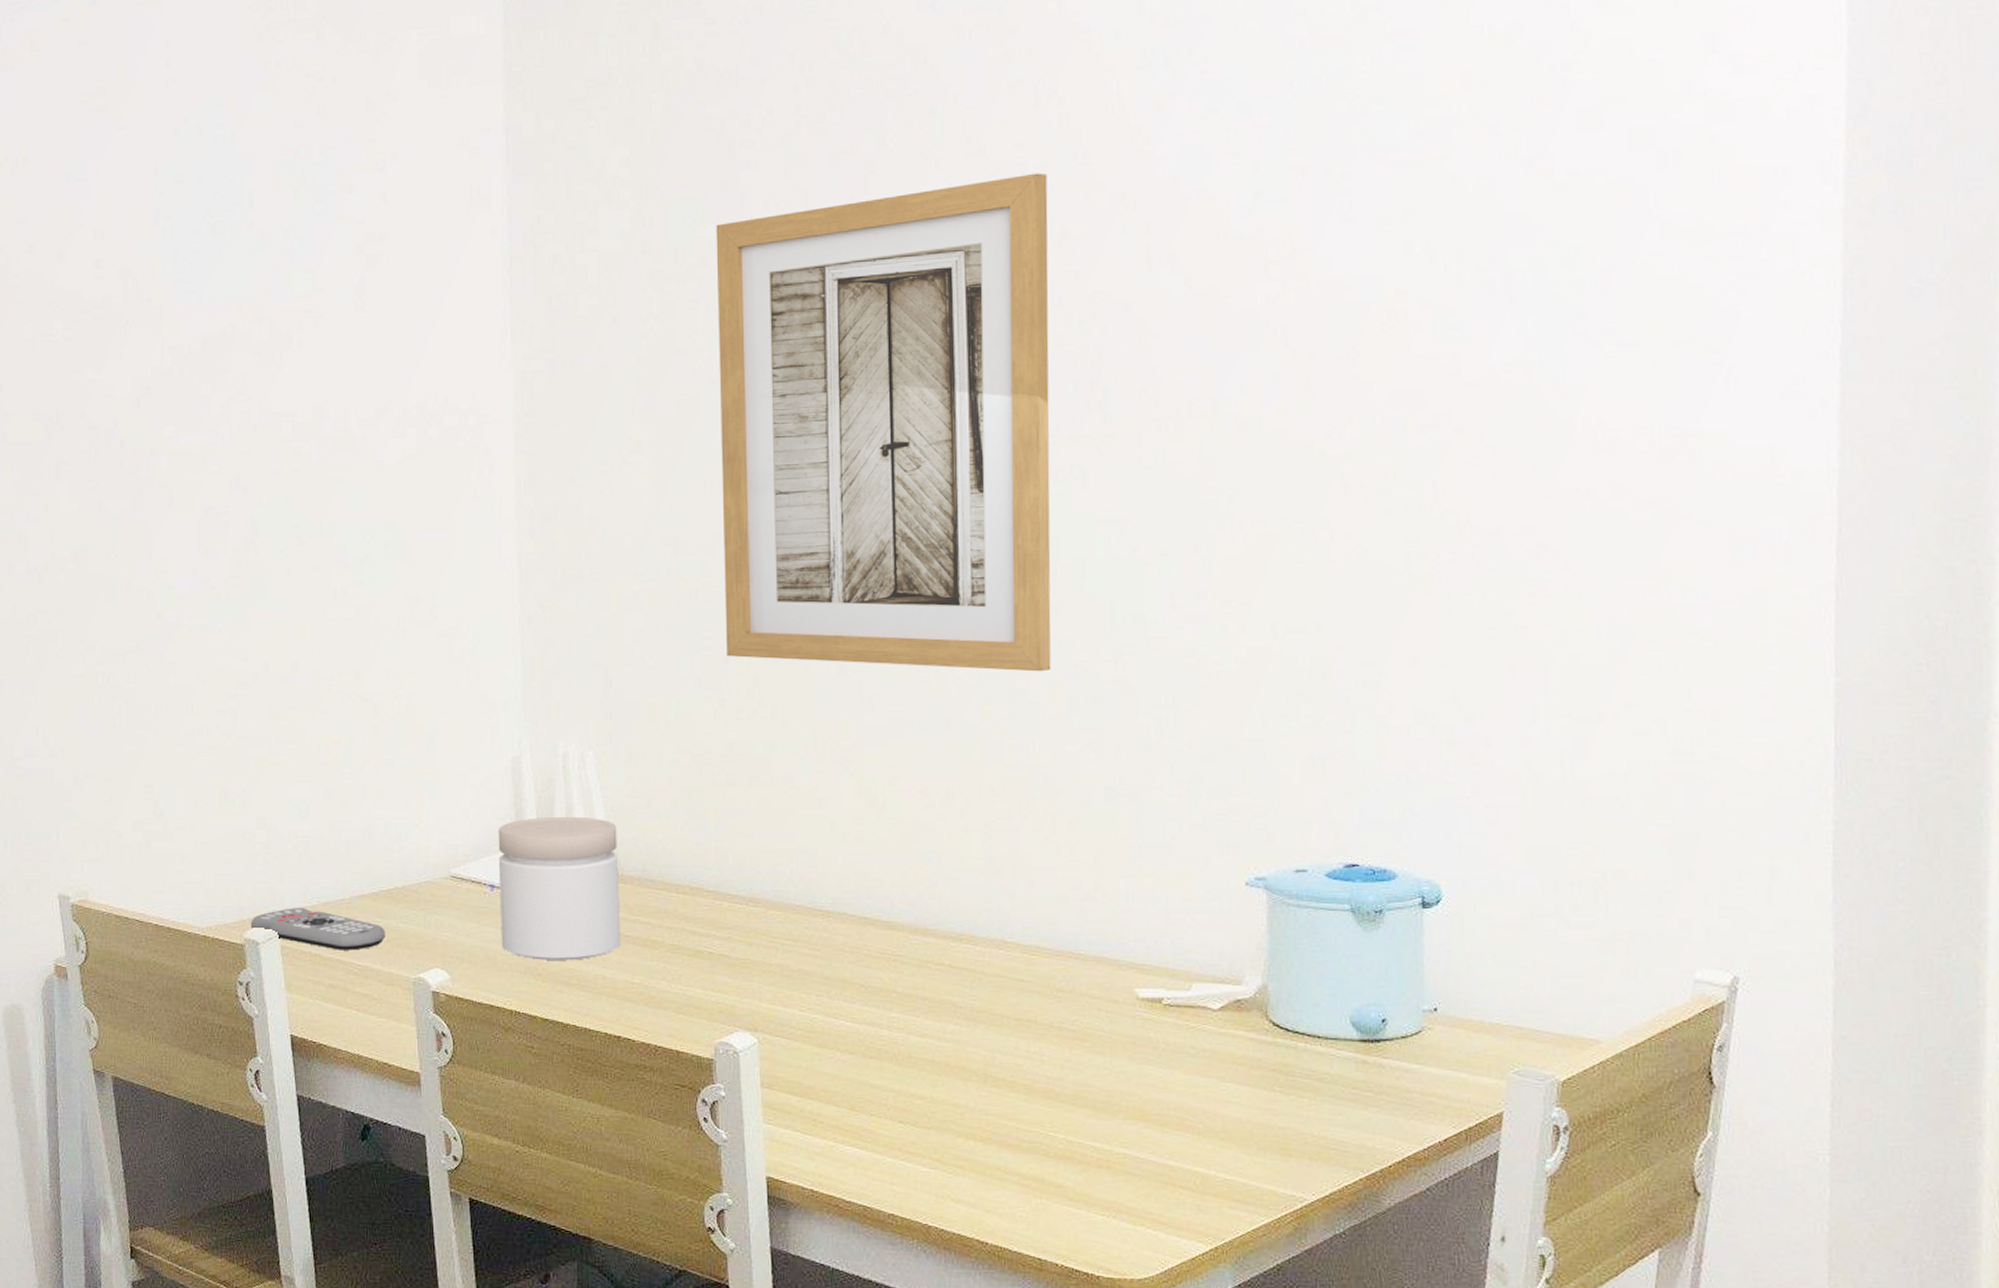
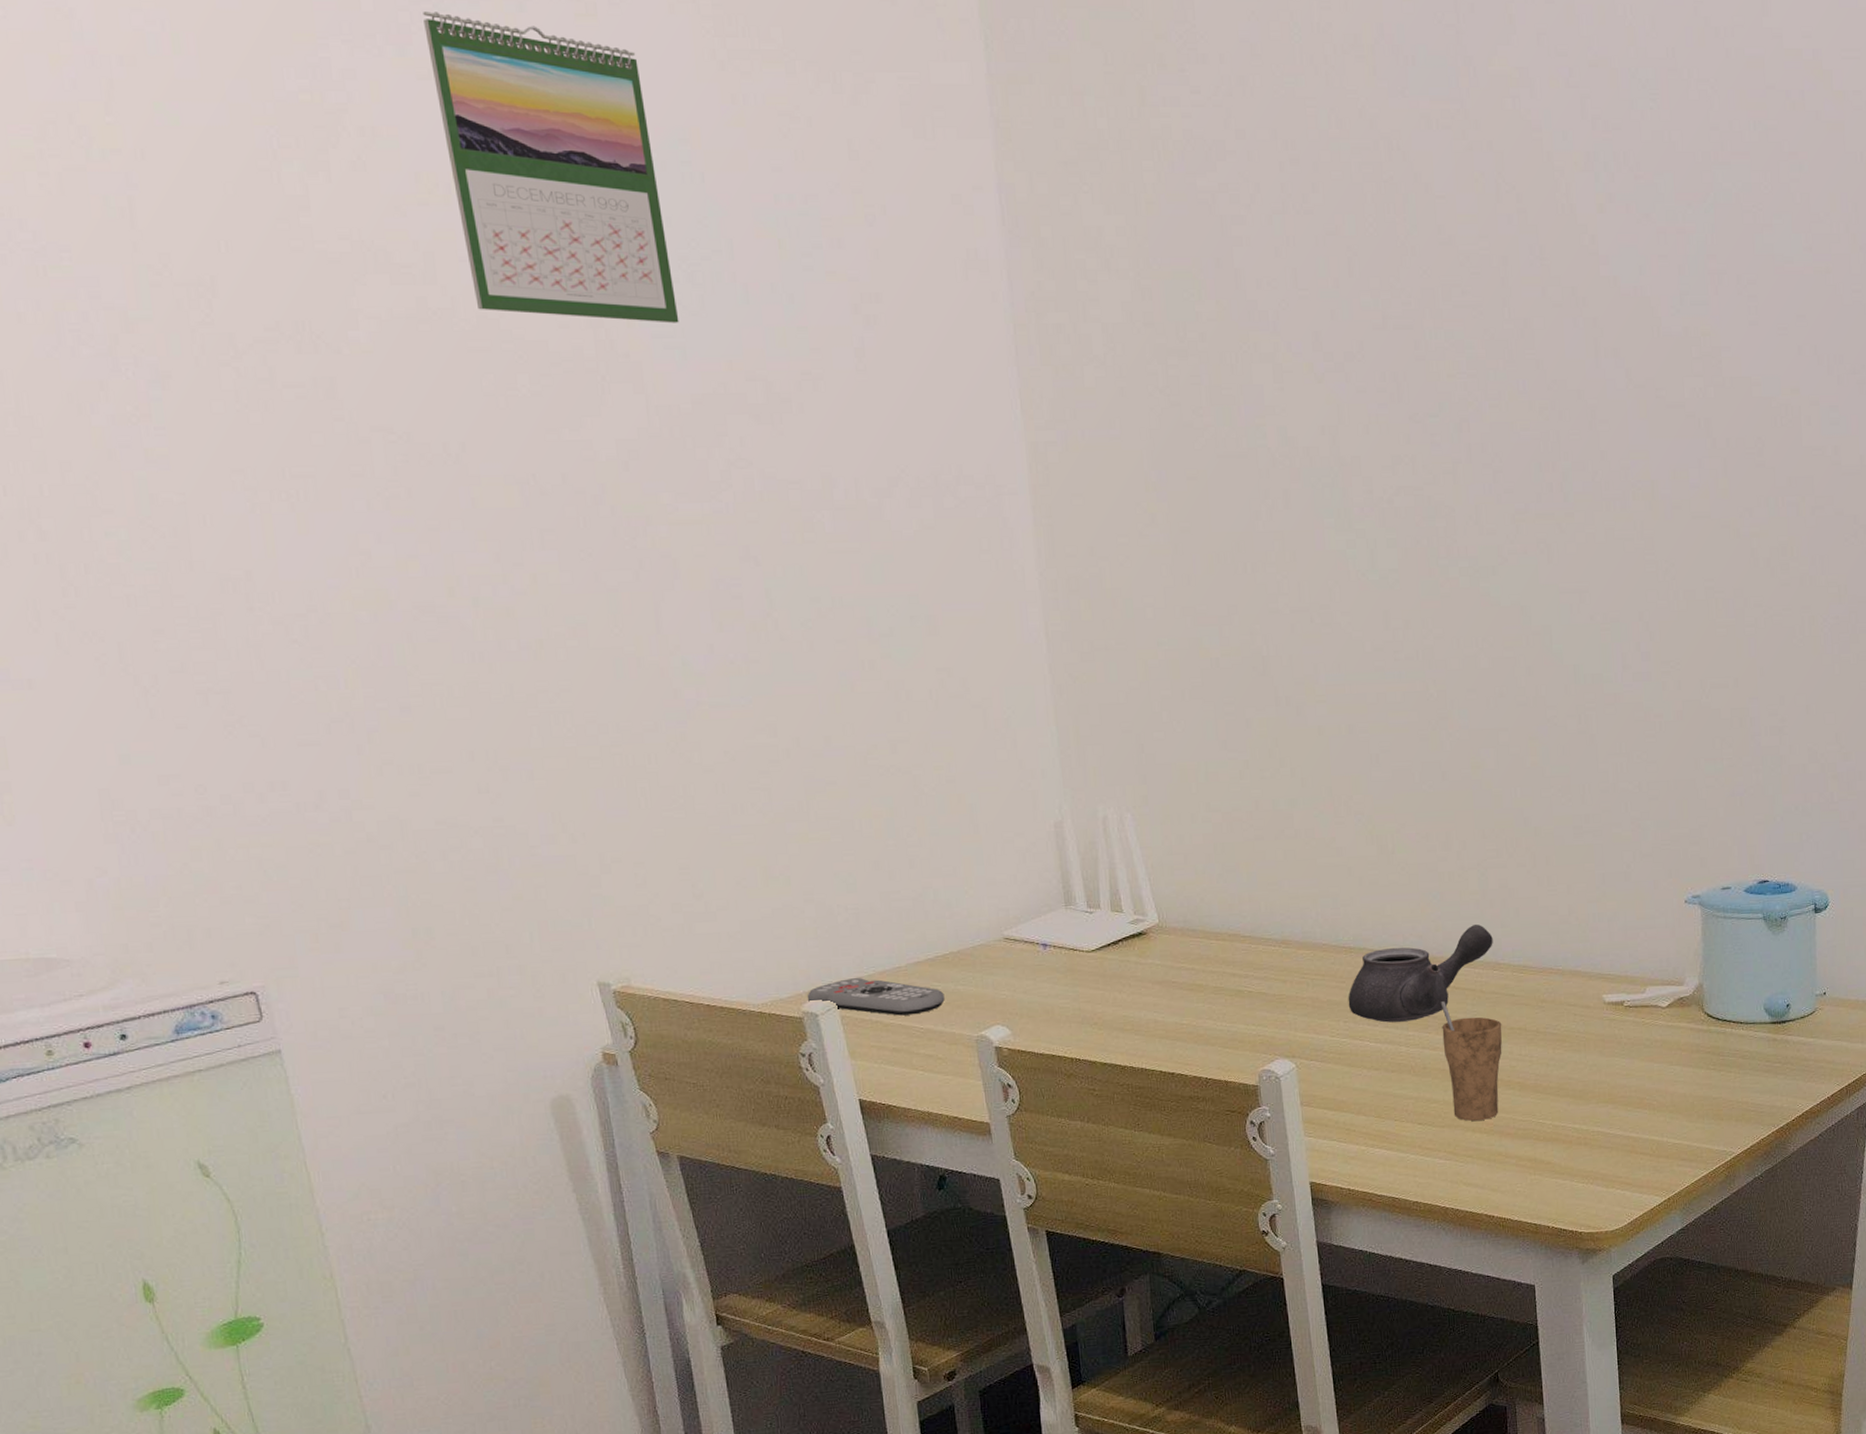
calendar: none [13,11,199,271] -> present [423,12,679,323]
jar: present [498,816,621,960] -> none [1046,875,1169,1010]
wall art: present [716,173,1051,672] -> none [1213,265,1528,727]
teapot: none [822,895,999,1001] -> present [1348,924,1493,1023]
cup: none [932,981,1007,1125] -> present [1440,1001,1502,1121]

